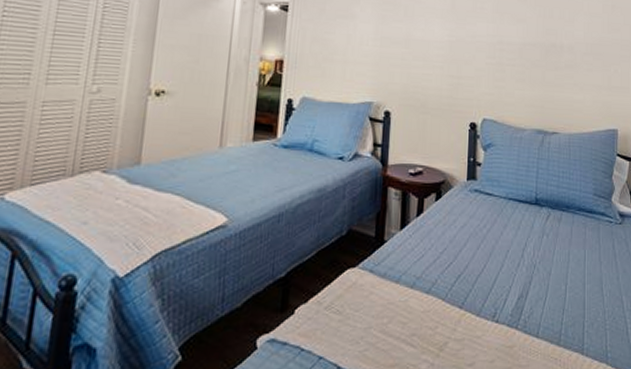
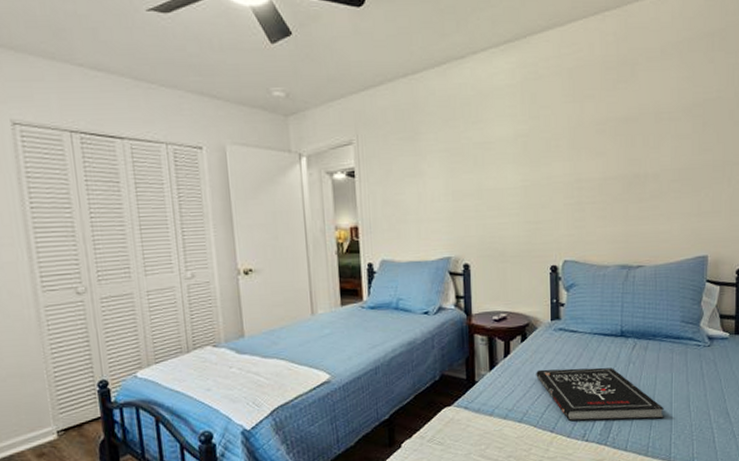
book: none [448,233,577,302] -> present [536,367,664,421]

